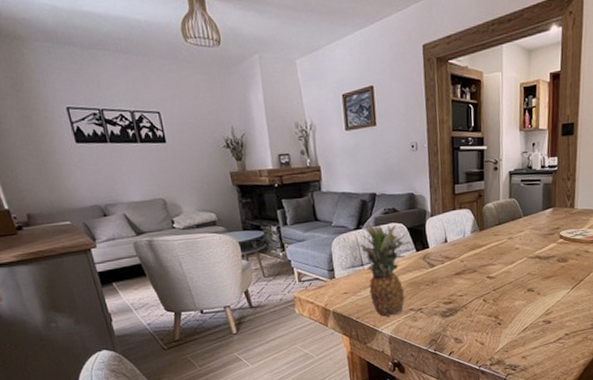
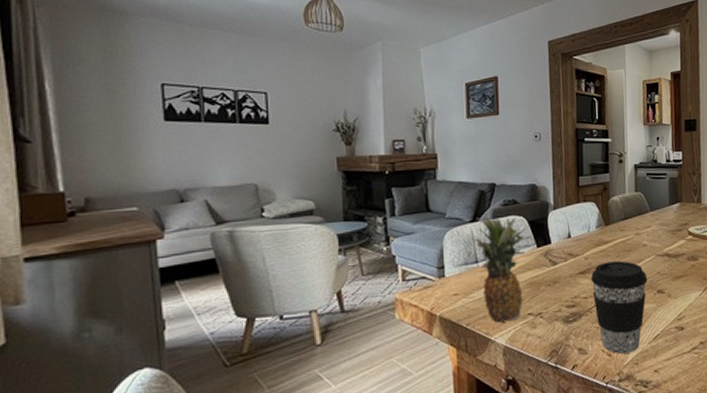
coffee cup: none [465,263,519,343] -> present [590,261,648,354]

